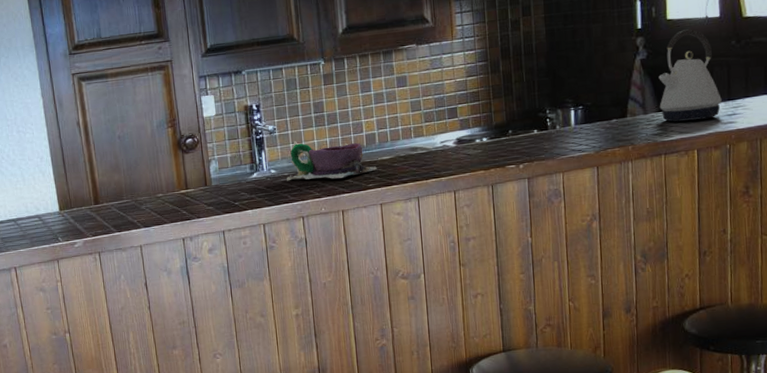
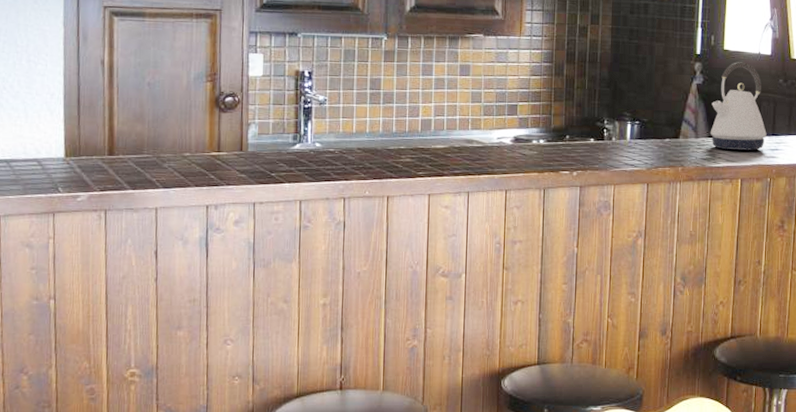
cup and saucer: present [287,140,377,181] -> none [332,115,429,162]

